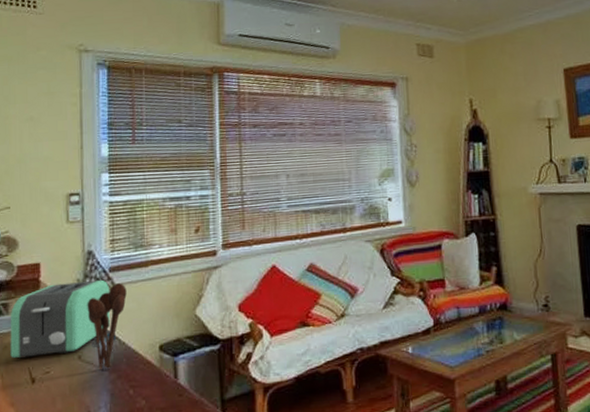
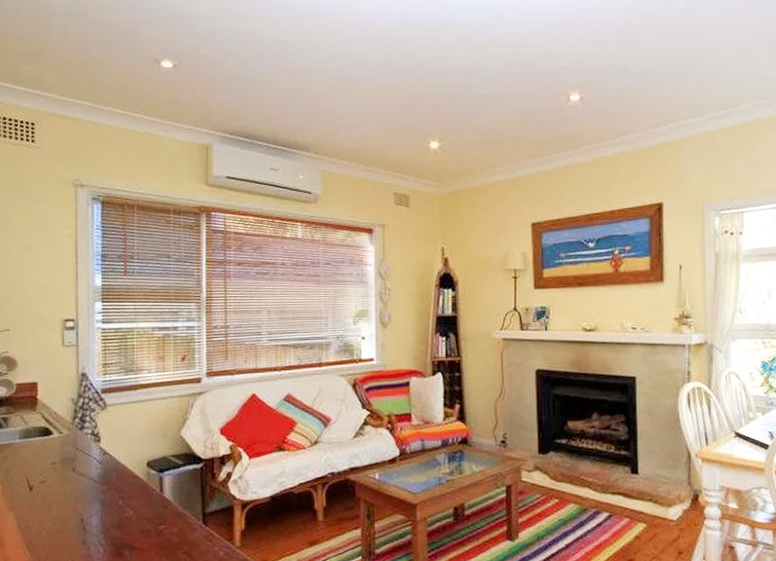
toaster: present [10,279,110,359] -> none [9,400,102,468]
utensil holder: present [87,283,127,370] -> none [80,404,117,482]

